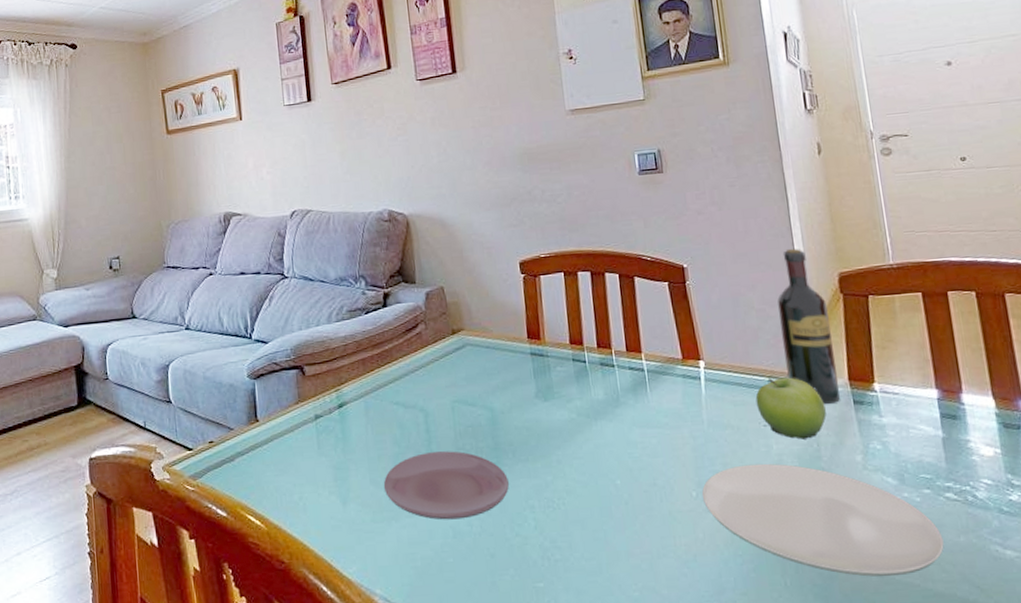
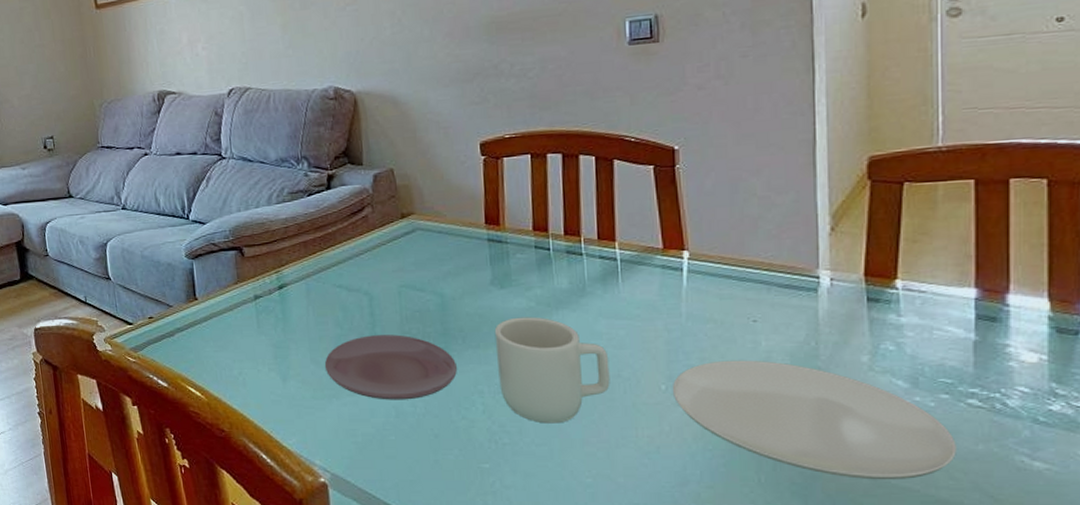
mug: none [541,428,648,537] -> present [494,316,610,424]
fruit: present [755,377,827,439] -> none [746,271,831,337]
wine bottle: present [776,248,841,404] -> none [785,128,852,300]

